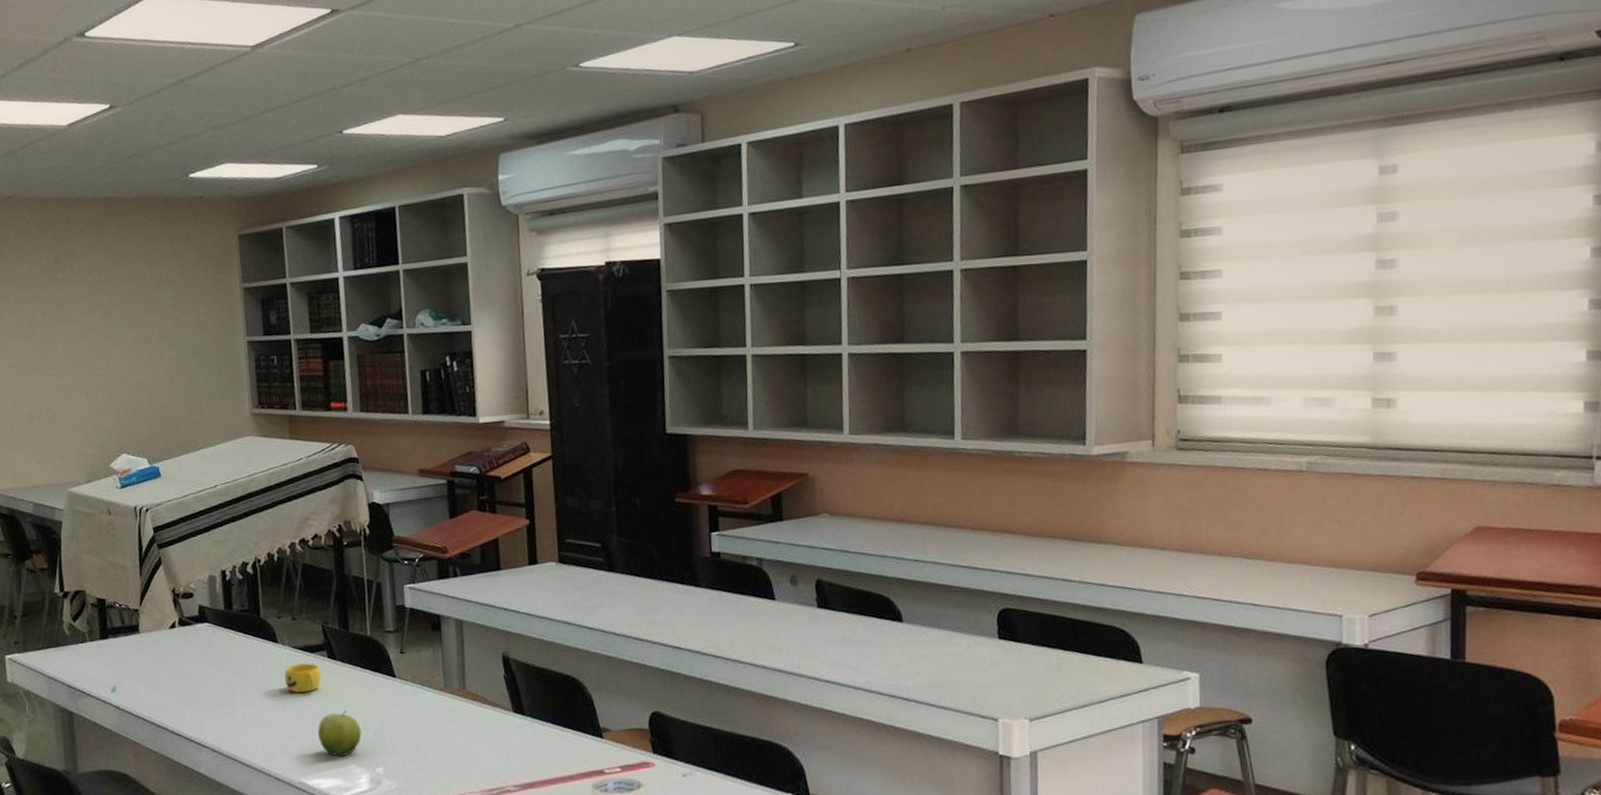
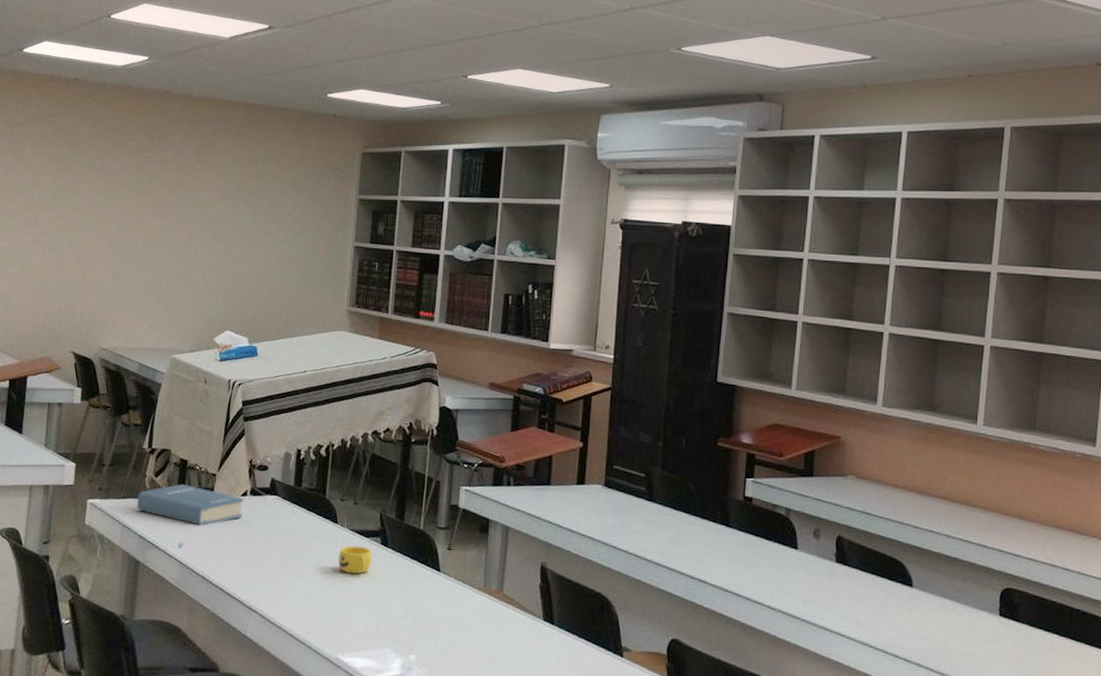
hardback book: none [58,624,175,666] -> present [137,484,244,525]
fruit: present [317,710,362,757] -> none [360,596,401,640]

